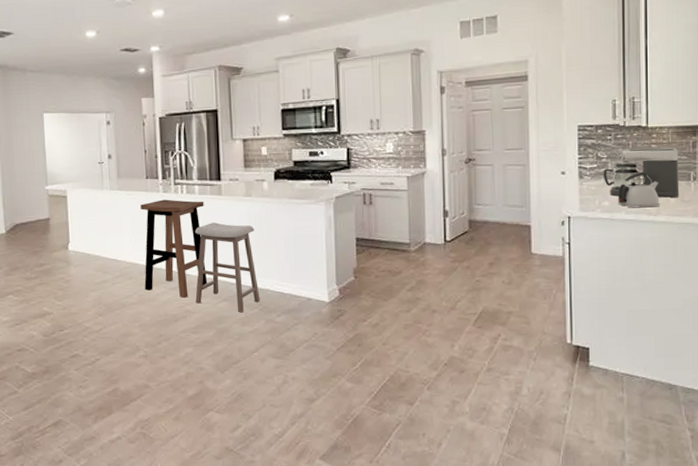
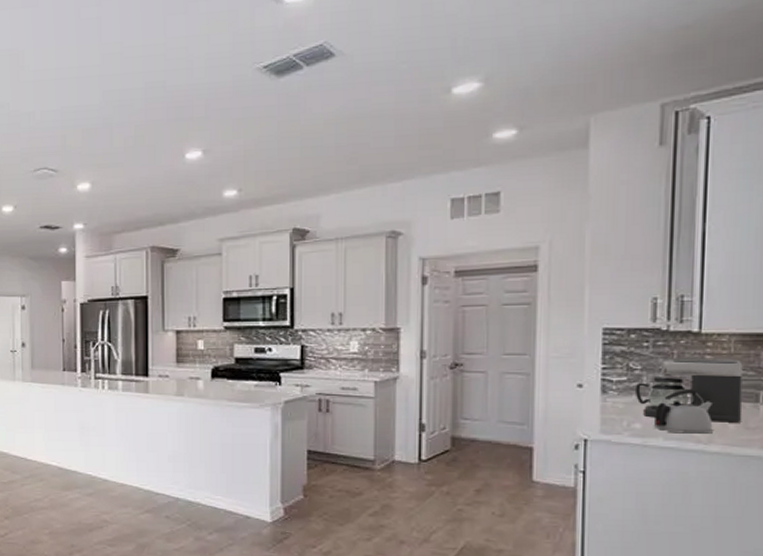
bar stool: present [140,199,208,298] -> none [55,395,129,506]
bar stool: present [194,222,260,313] -> none [113,423,189,527]

